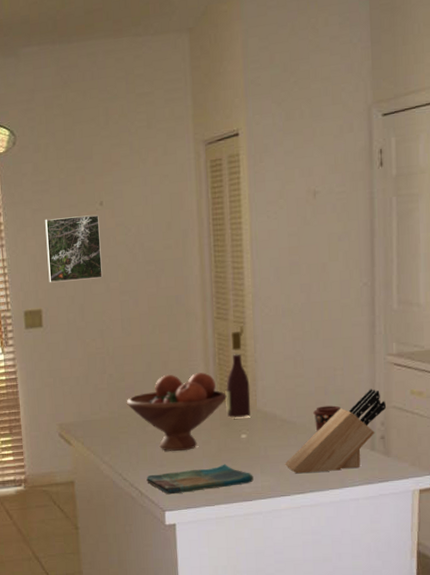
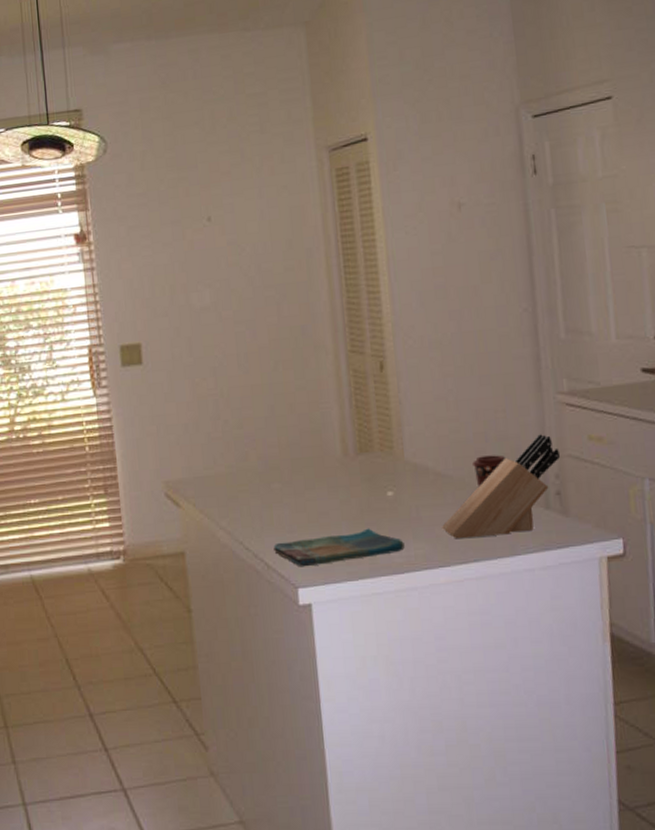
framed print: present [45,214,103,283] -> none [143,231,213,312]
fruit bowl: present [126,372,227,451] -> none [246,417,367,513]
wine bottle: present [225,331,251,418] -> none [365,367,397,472]

